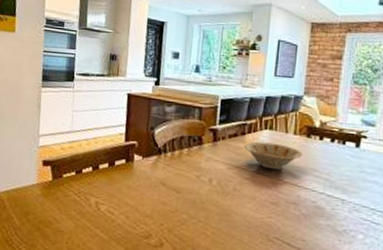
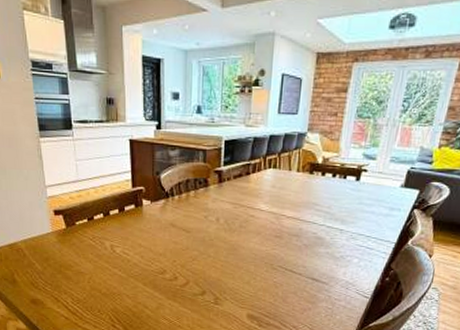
bowl: present [243,141,303,170] -> none [248,180,305,207]

